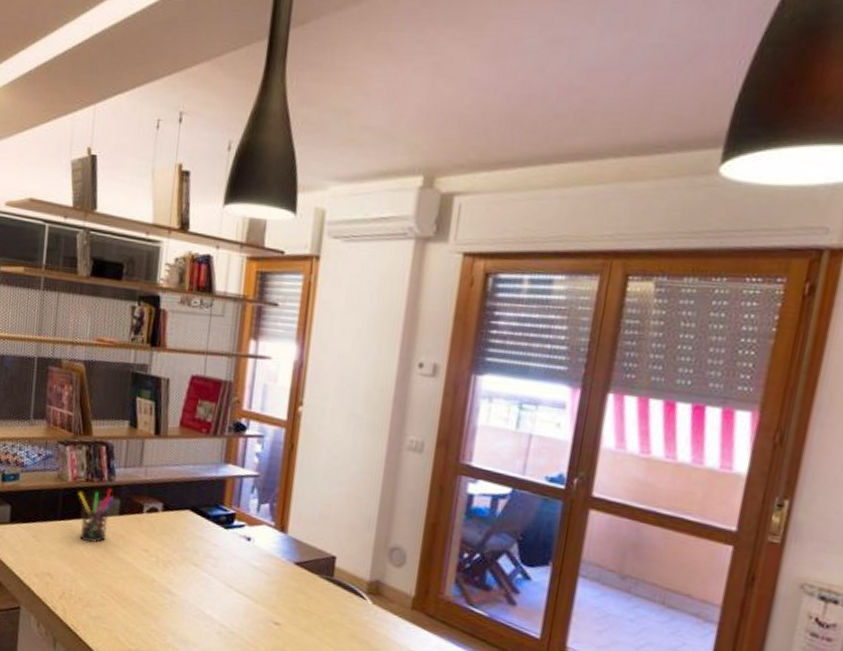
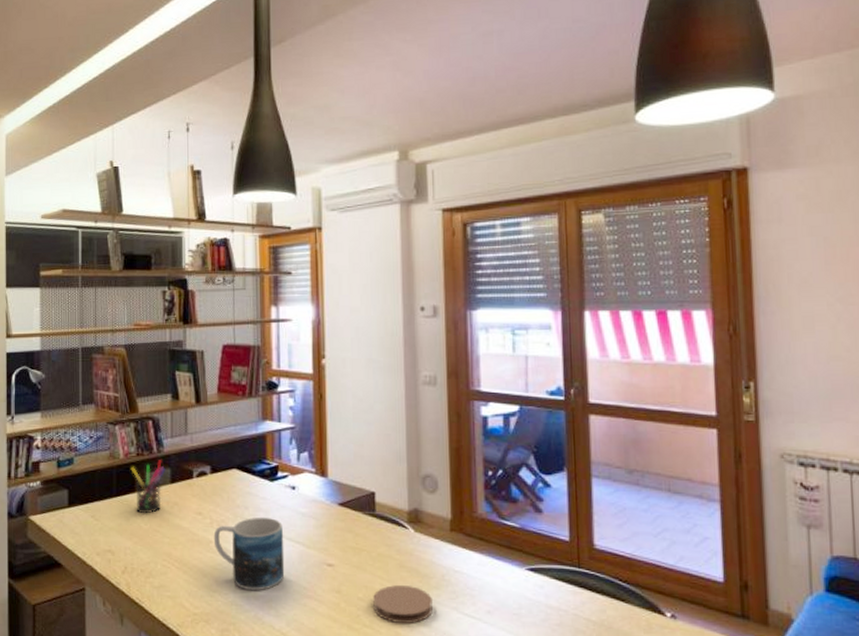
mug: none [157,563,232,638] -> present [213,517,285,591]

